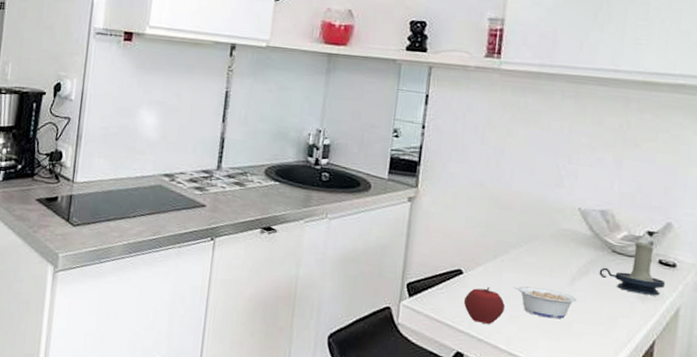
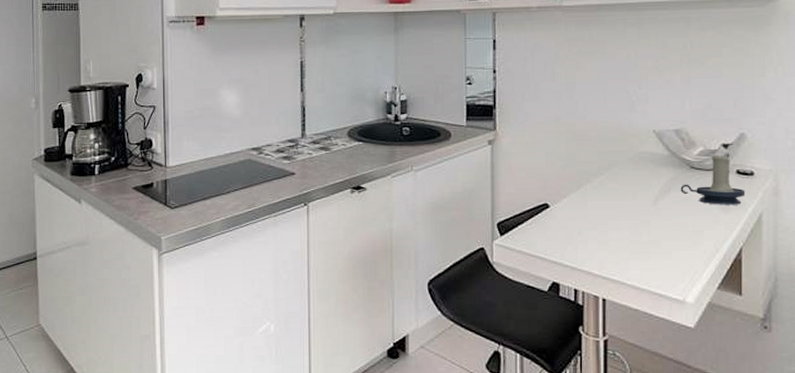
apple: present [463,287,506,324] -> none [553,217,594,252]
legume: present [513,286,577,320] -> none [599,212,662,239]

